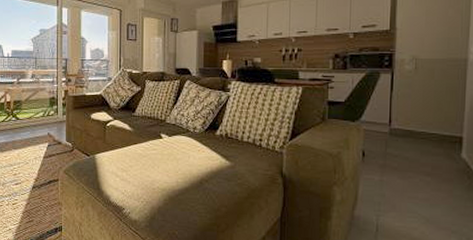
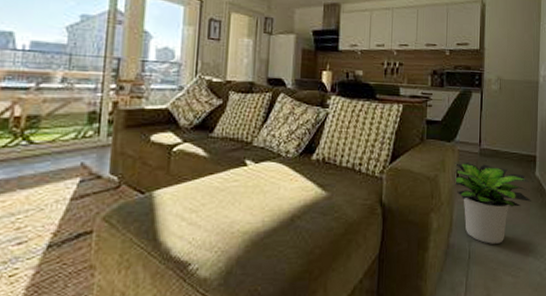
potted plant: none [359,141,456,221] -> present [454,163,532,244]

